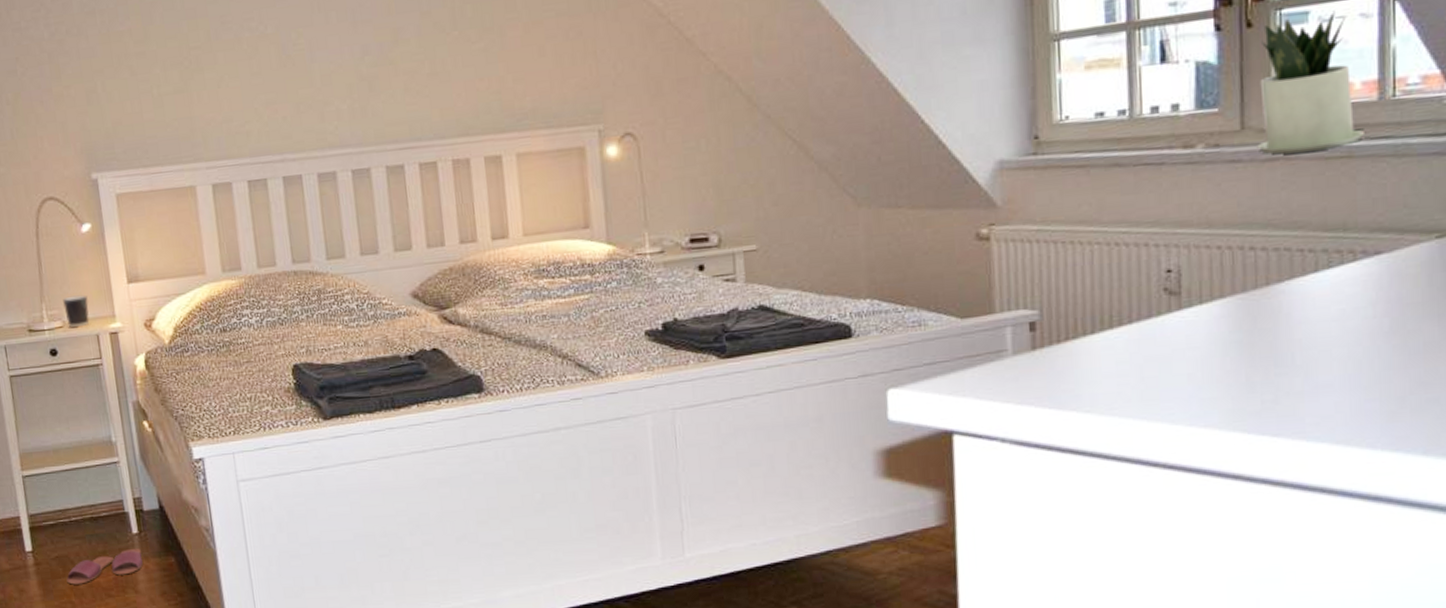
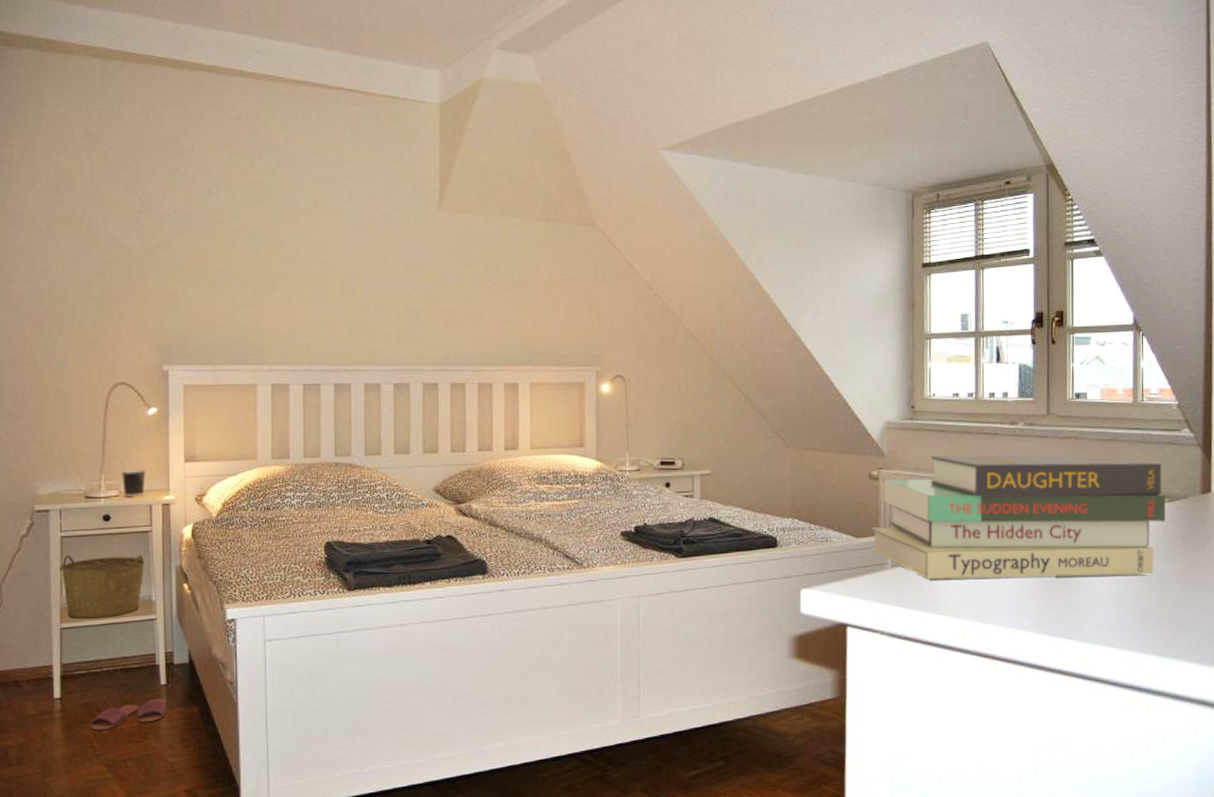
basket: none [14,392,100,466] -> present [61,555,145,620]
books: none [981,179,1433,367] -> present [870,454,1166,579]
planter: present [1257,12,1364,155] -> none [1057,339,1124,435]

